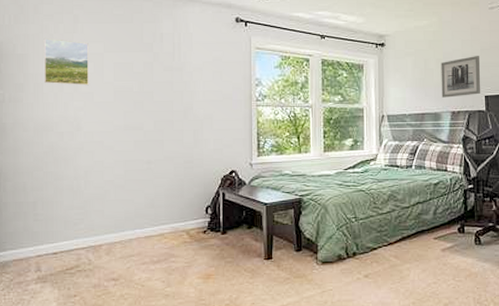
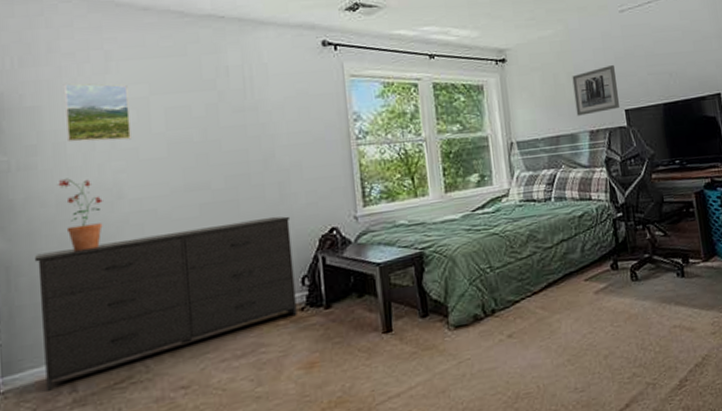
dresser: none [17,156,201,268] -> present [34,216,297,391]
potted plant: none [36,111,66,168] -> present [58,178,103,252]

